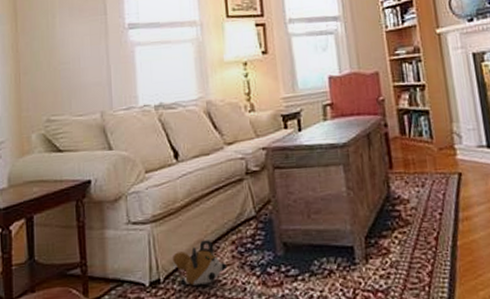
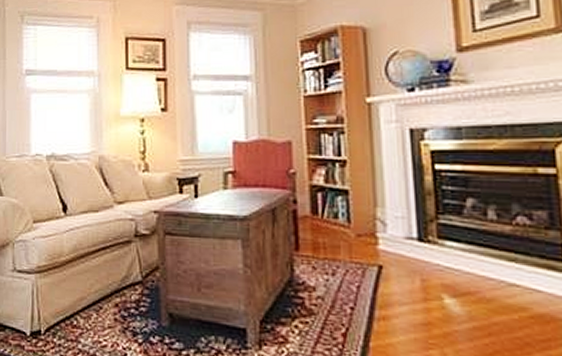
plush toy: present [171,240,228,286] -> none [54,298,109,343]

